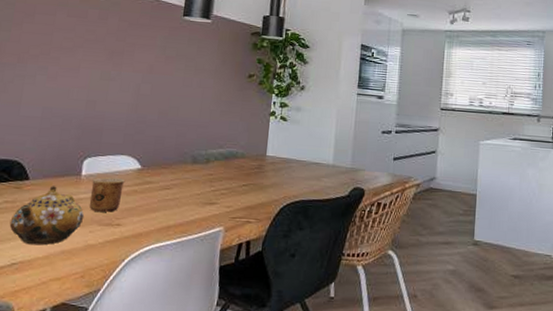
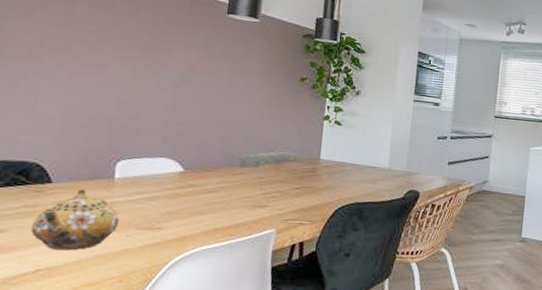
cup: present [89,177,126,212] -> none [124,180,166,216]

